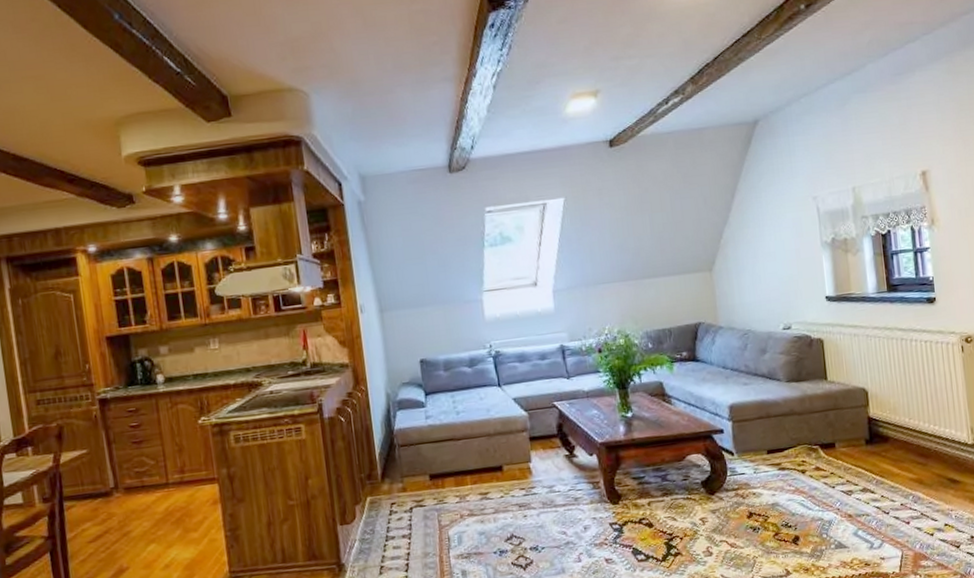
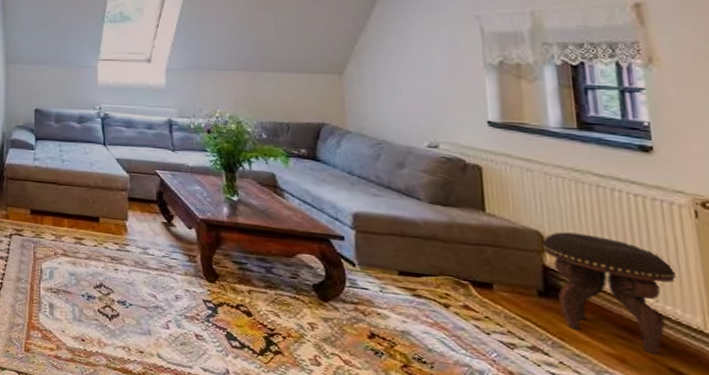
footstool: none [866,382,952,471] -> present [541,232,677,355]

